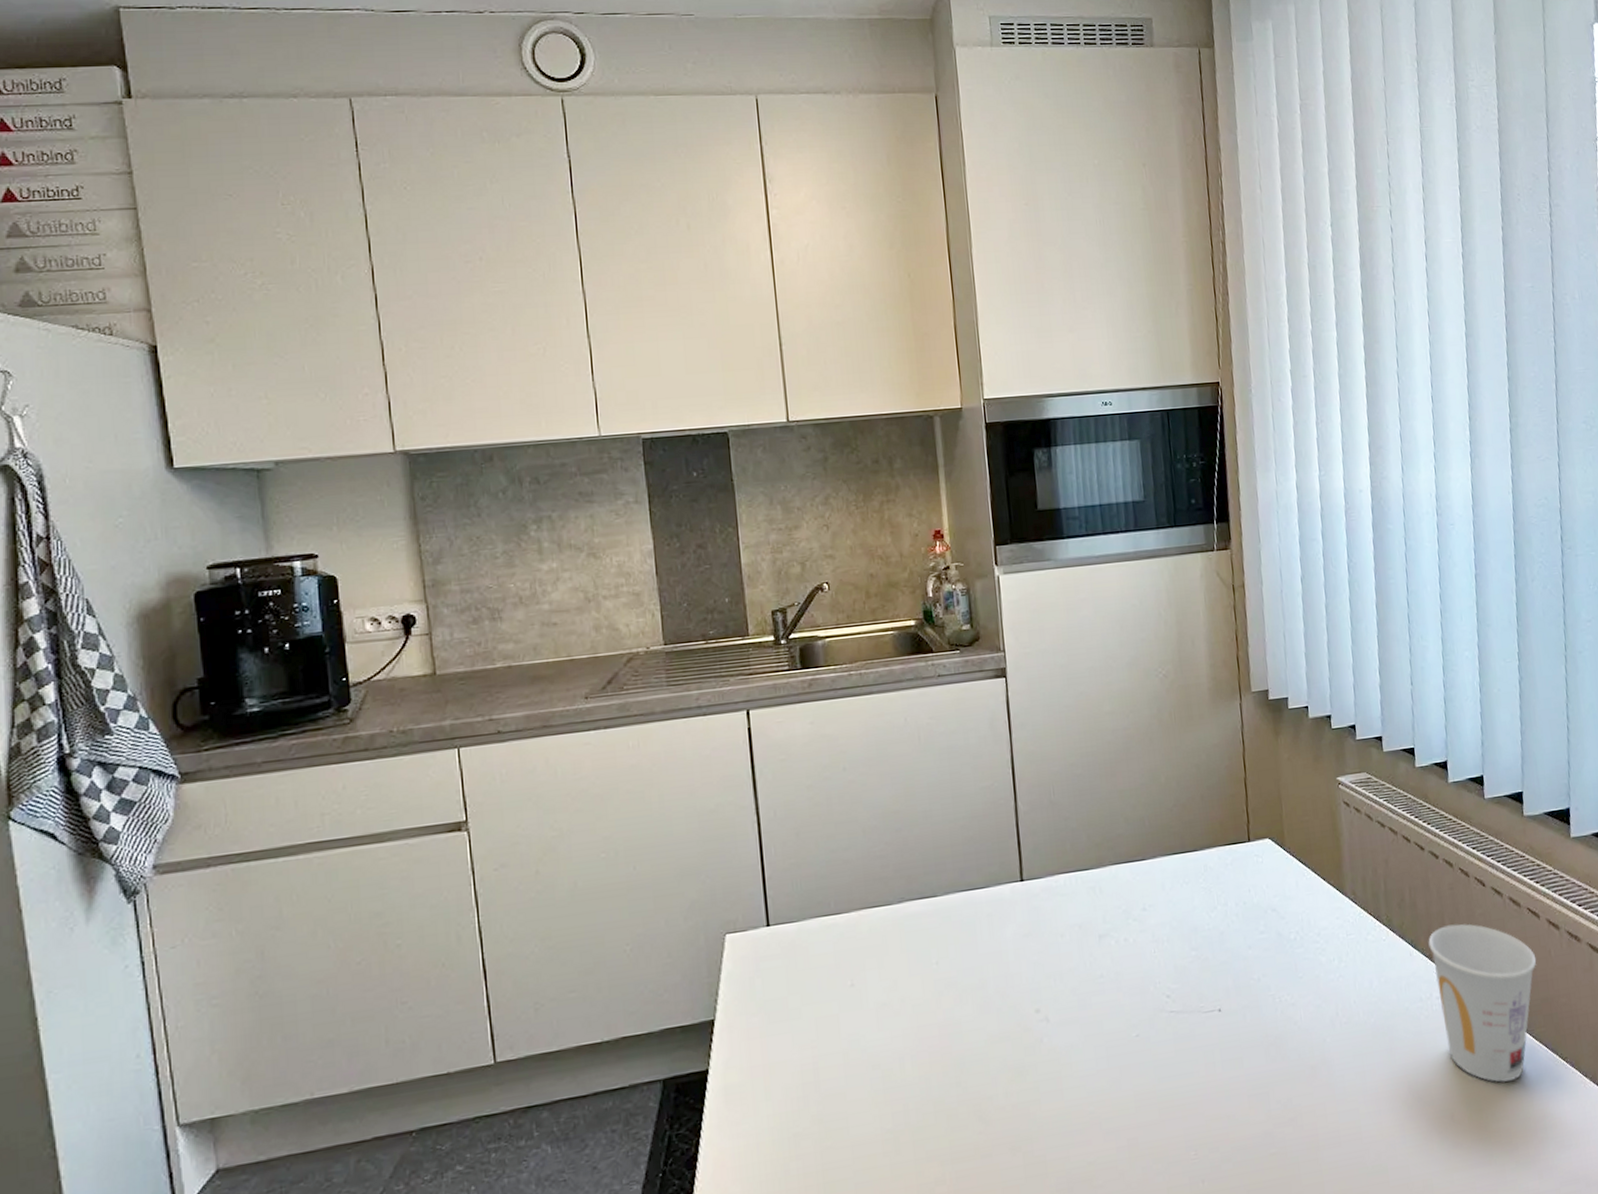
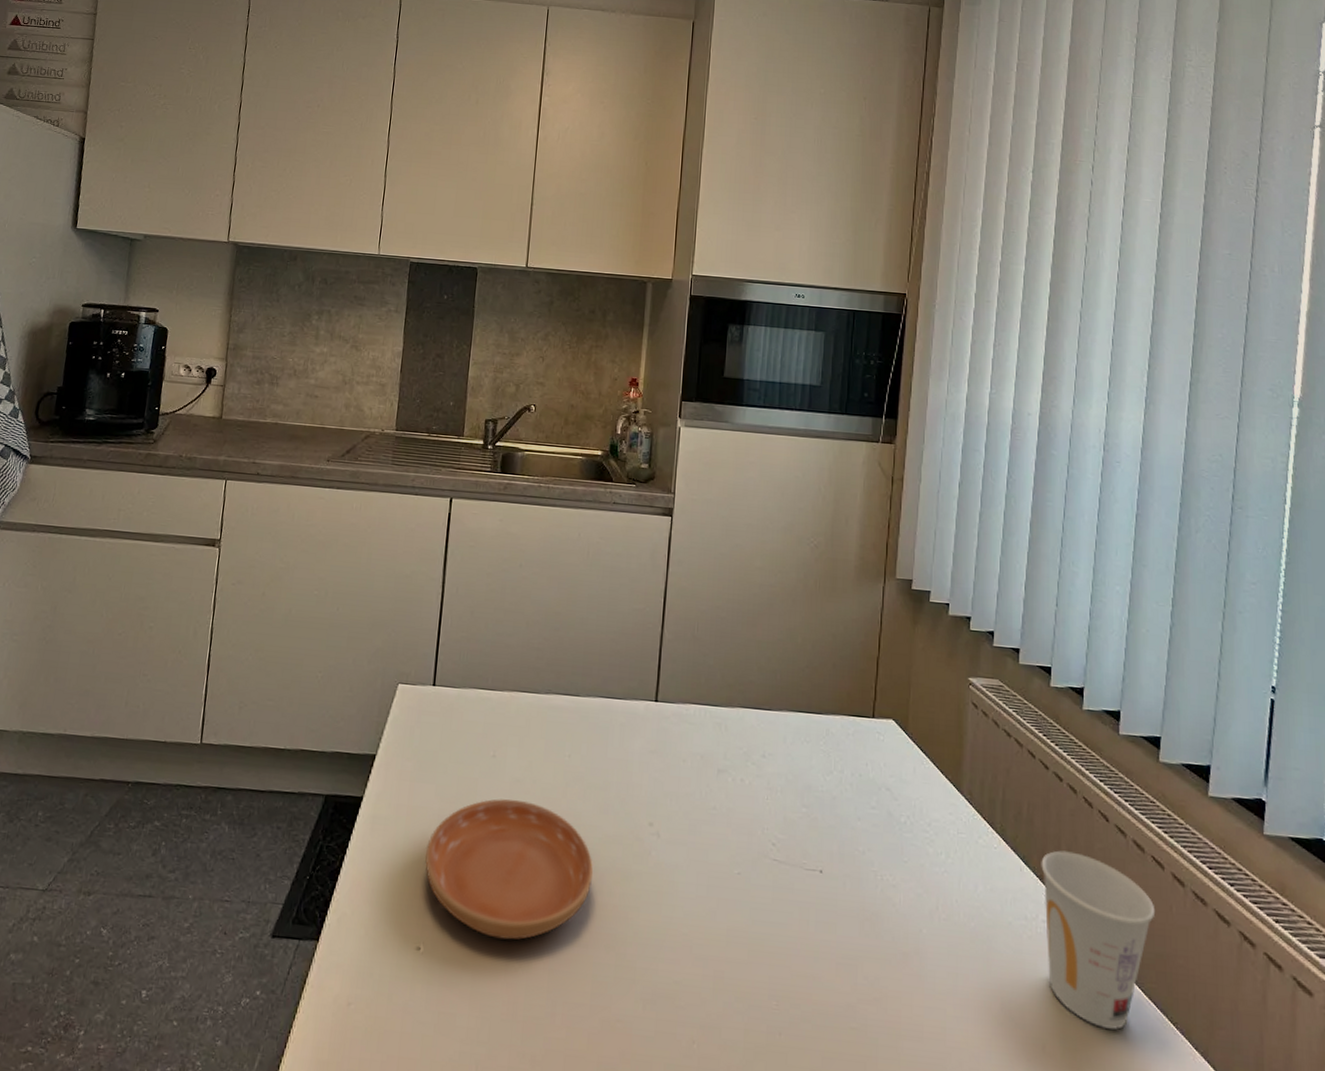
saucer: none [793,1023,985,1177] -> present [425,798,593,940]

